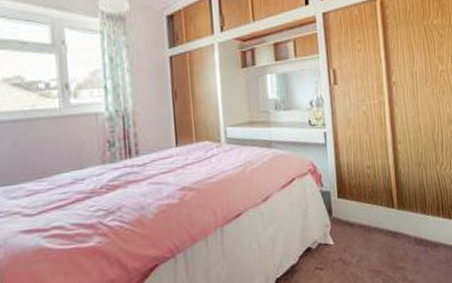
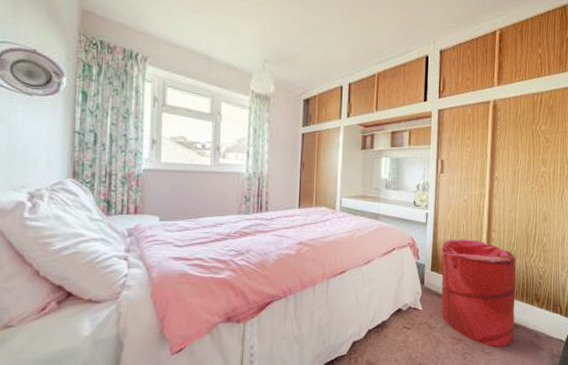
laundry hamper: none [345,155,436,273] -> present [441,239,517,348]

